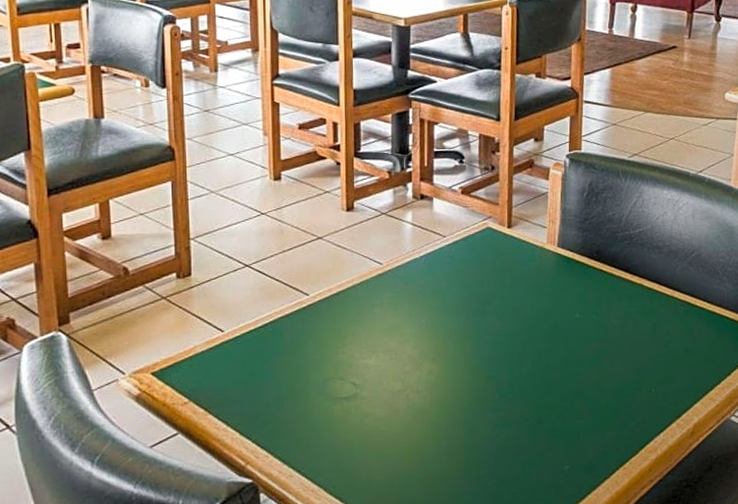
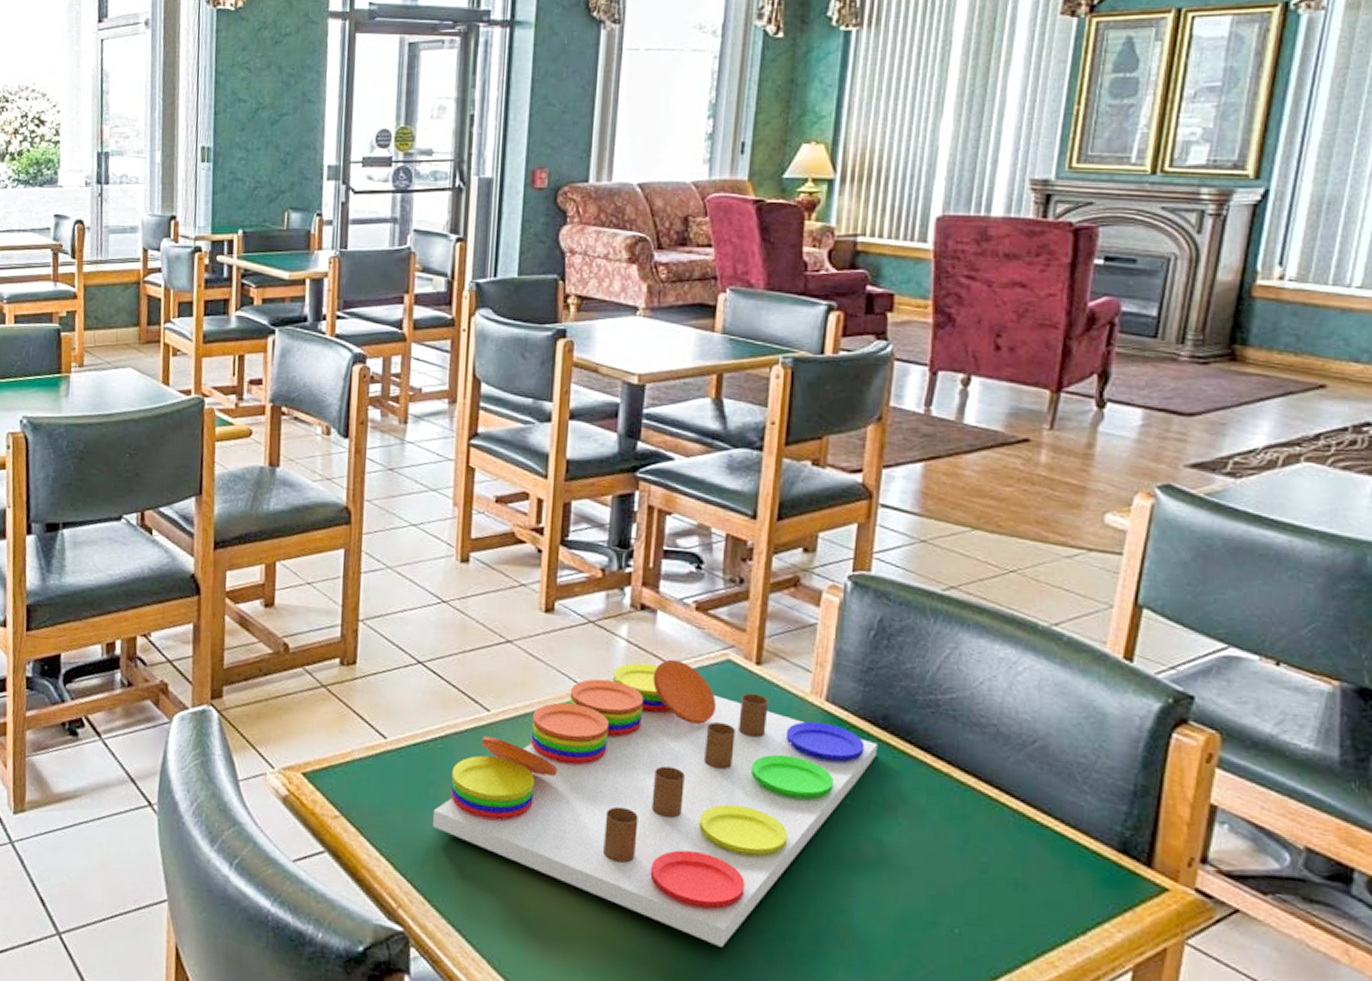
board game: none [269,233,595,438] -> present [432,659,878,947]

